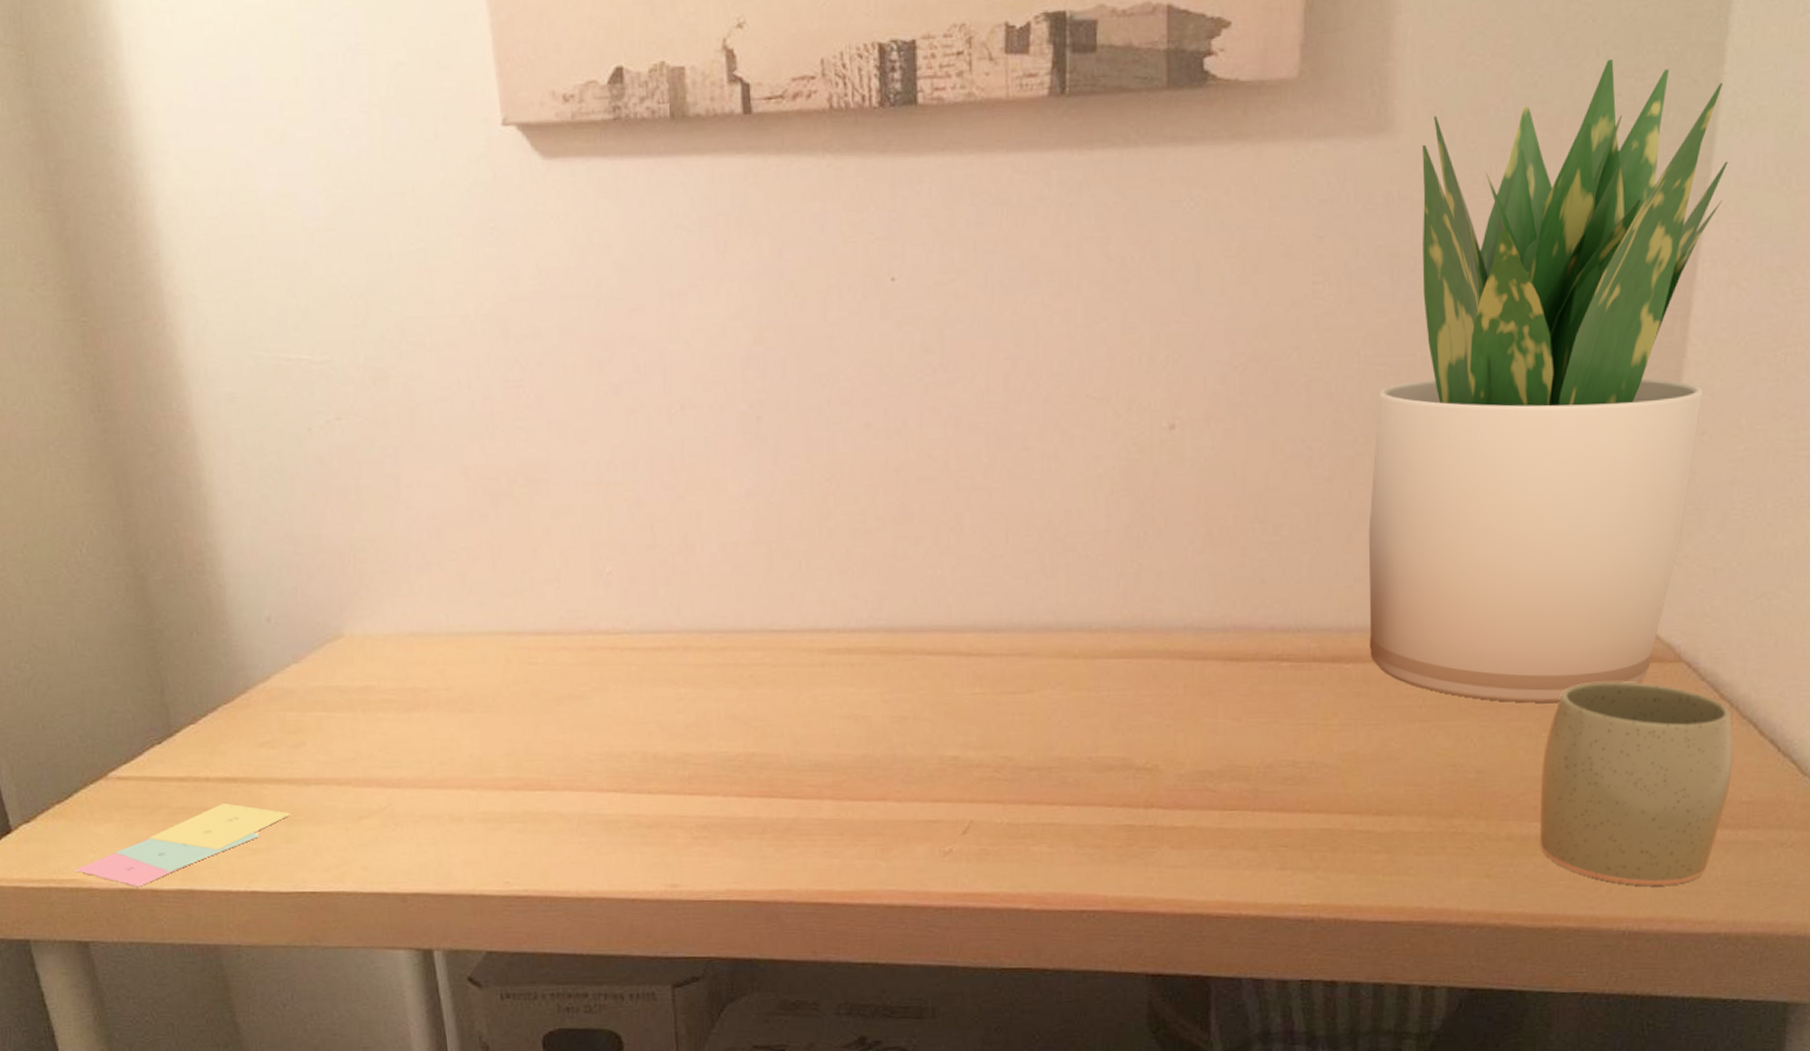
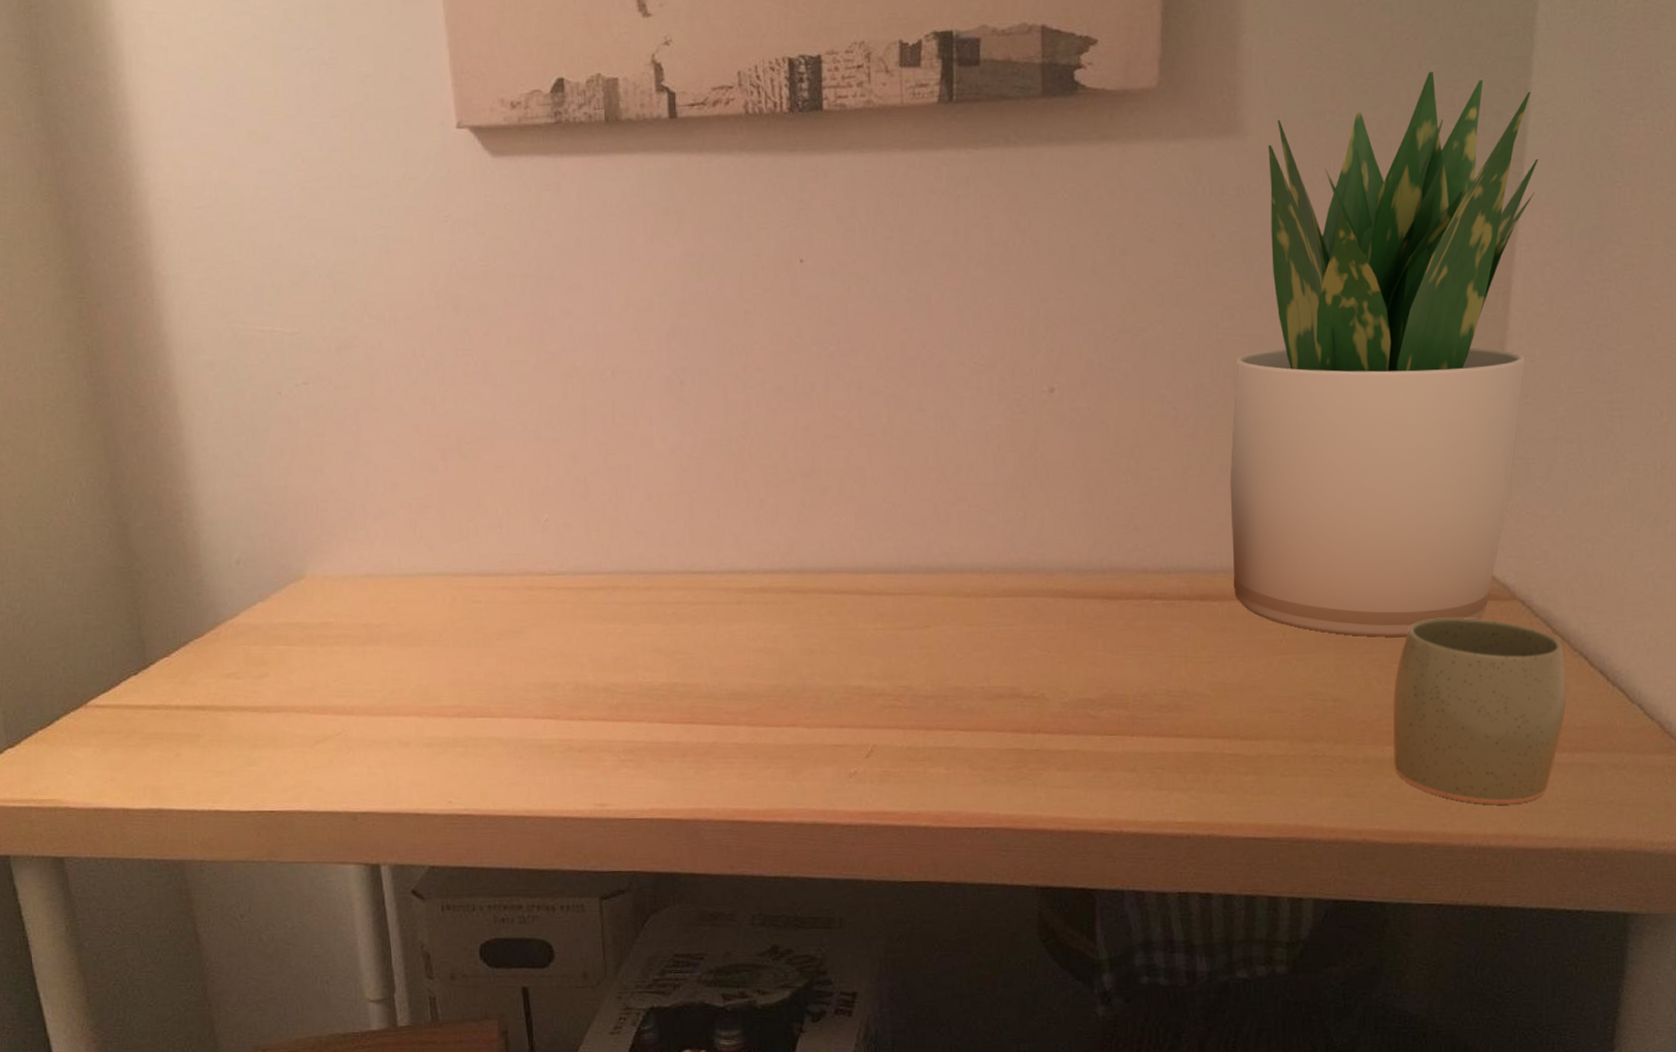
sticky notes: present [74,803,292,887] -> none [53,729,254,807]

